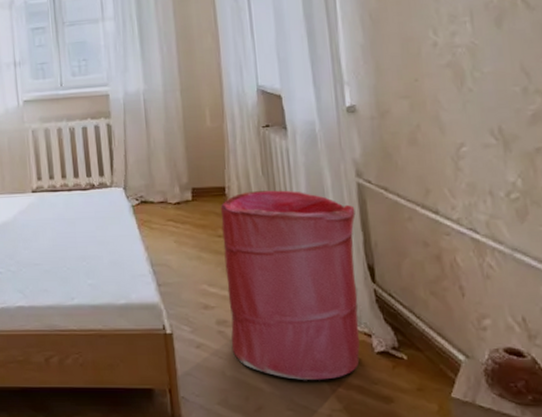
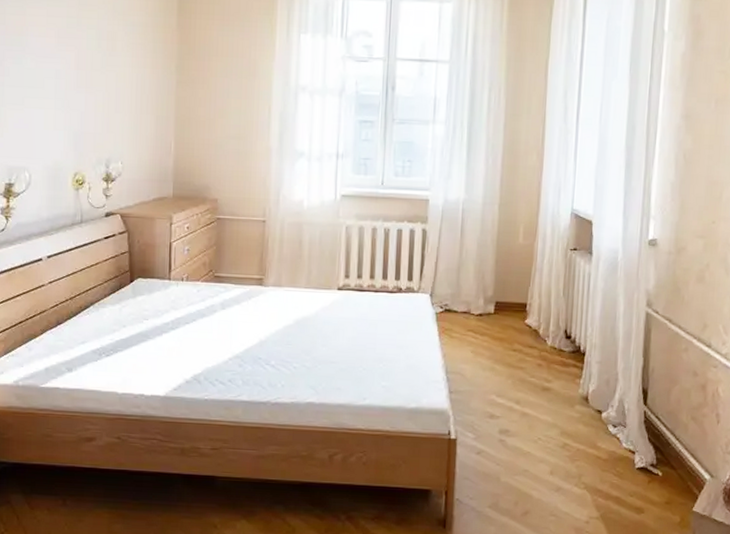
laundry hamper: present [220,190,361,380] -> none [509,310,640,490]

